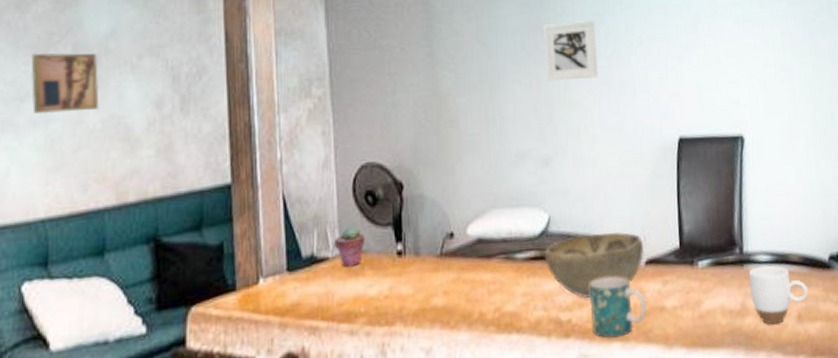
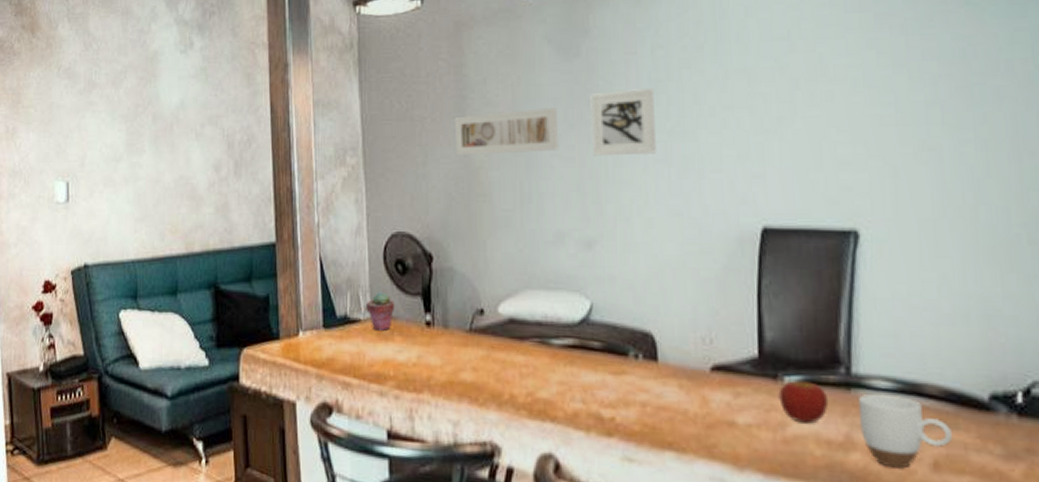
wall art: present [31,53,99,113] -> none [123,122,172,172]
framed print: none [422,37,519,83] -> present [454,108,559,155]
decorative bowl: present [544,231,644,299] -> none [584,328,709,399]
mug: present [590,276,647,338] -> none [638,377,711,447]
apple: none [695,263,730,299] -> present [778,381,829,424]

